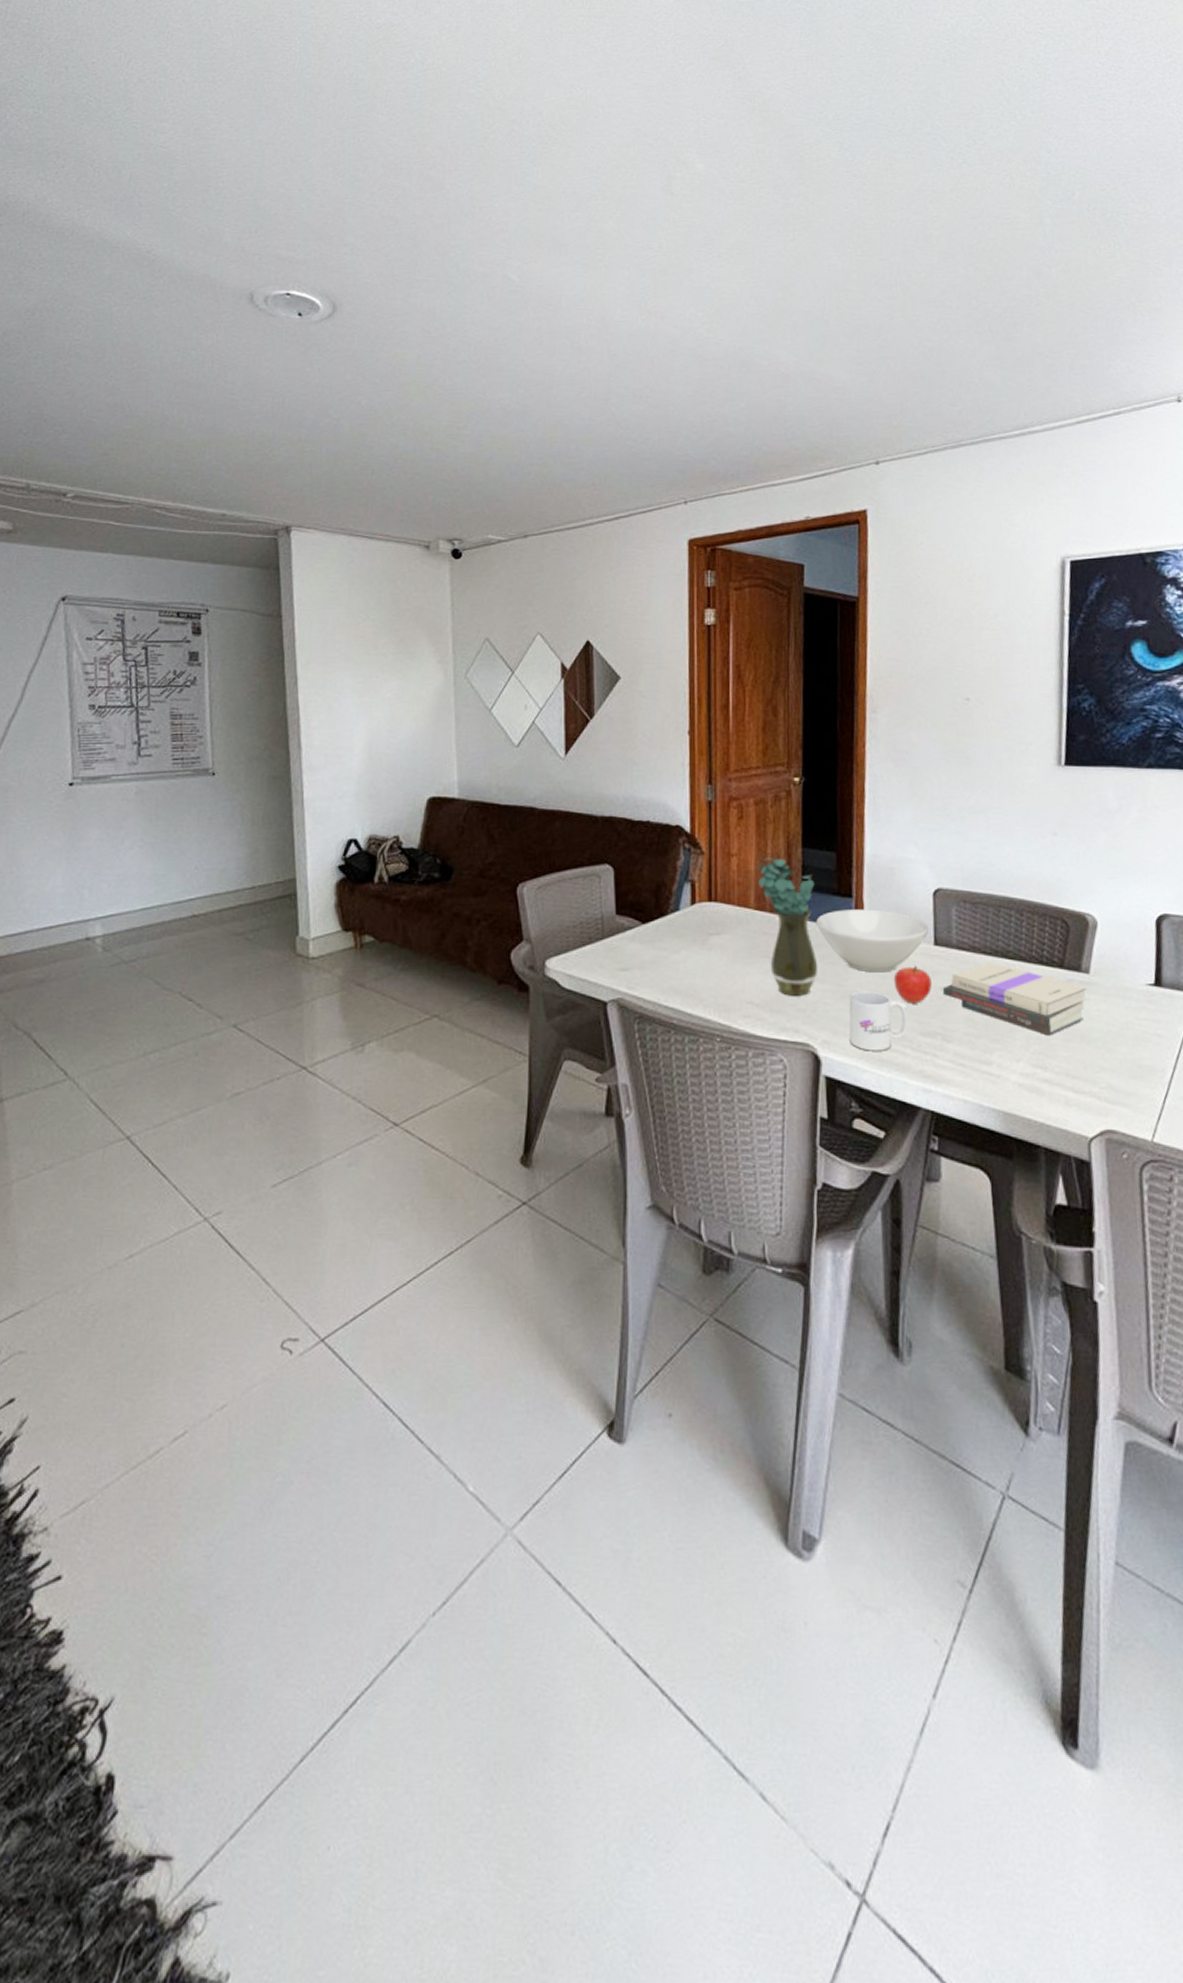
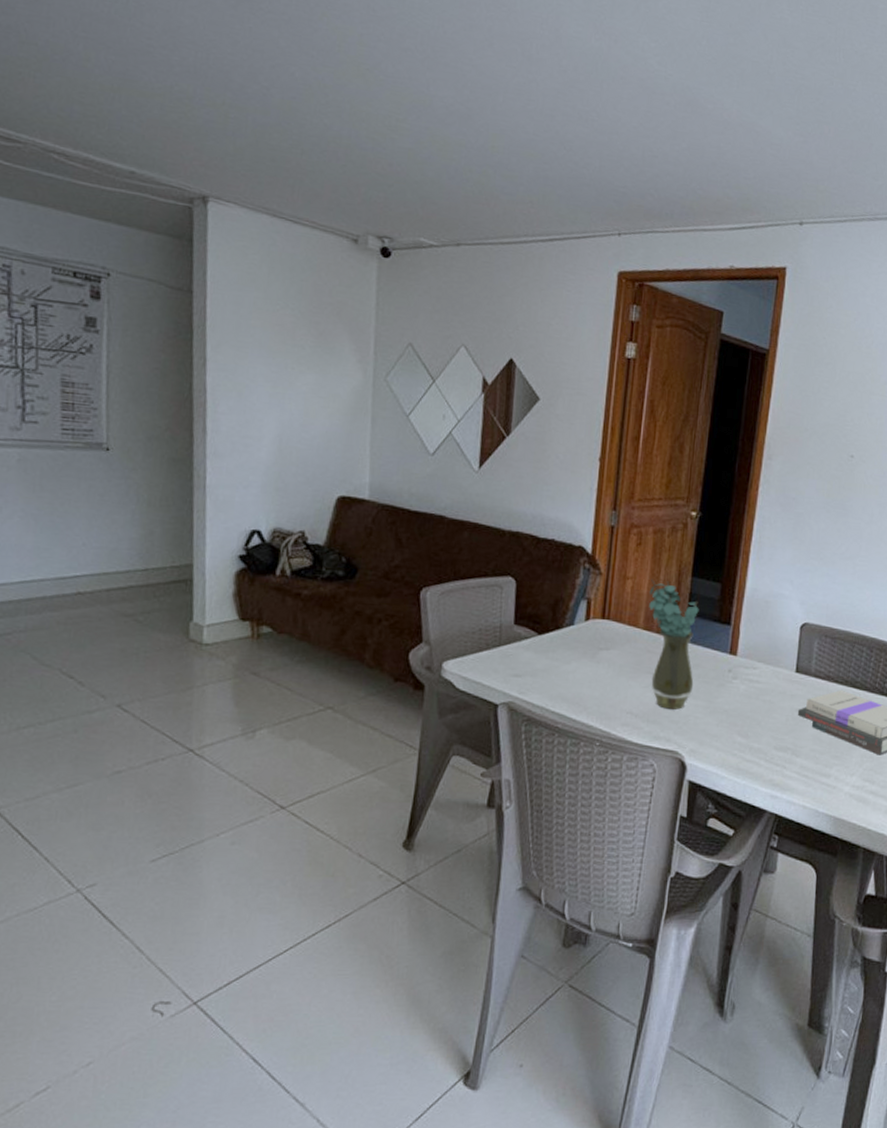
bowl: present [815,909,929,973] -> none [695,635,793,693]
mug: present [849,991,908,1051] -> none [713,708,765,761]
fruit: present [893,965,932,1004] -> none [757,688,789,722]

